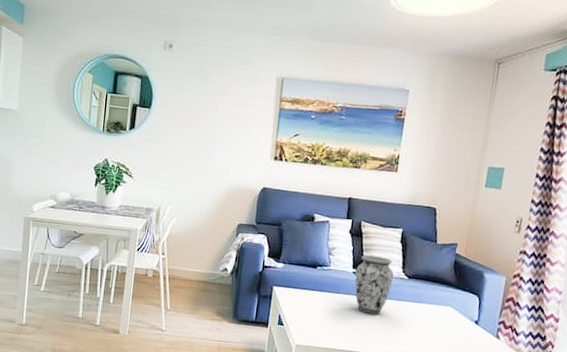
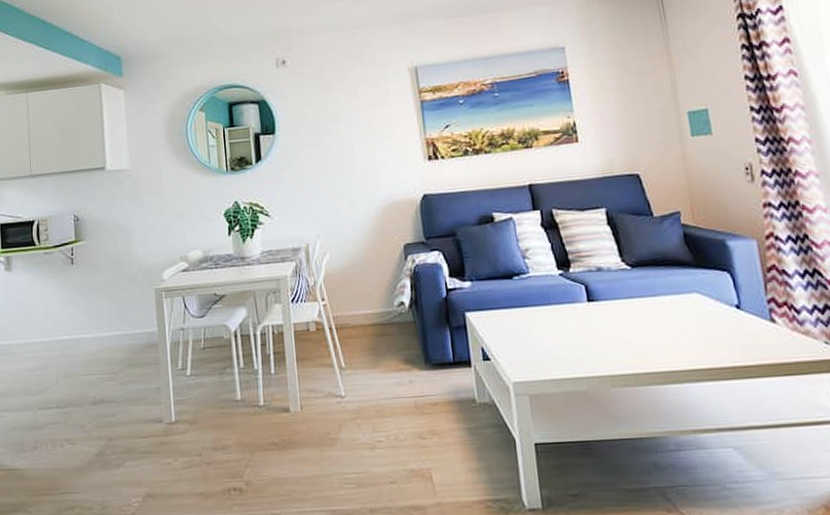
vase: present [355,255,394,315] -> none [562,247,614,323]

